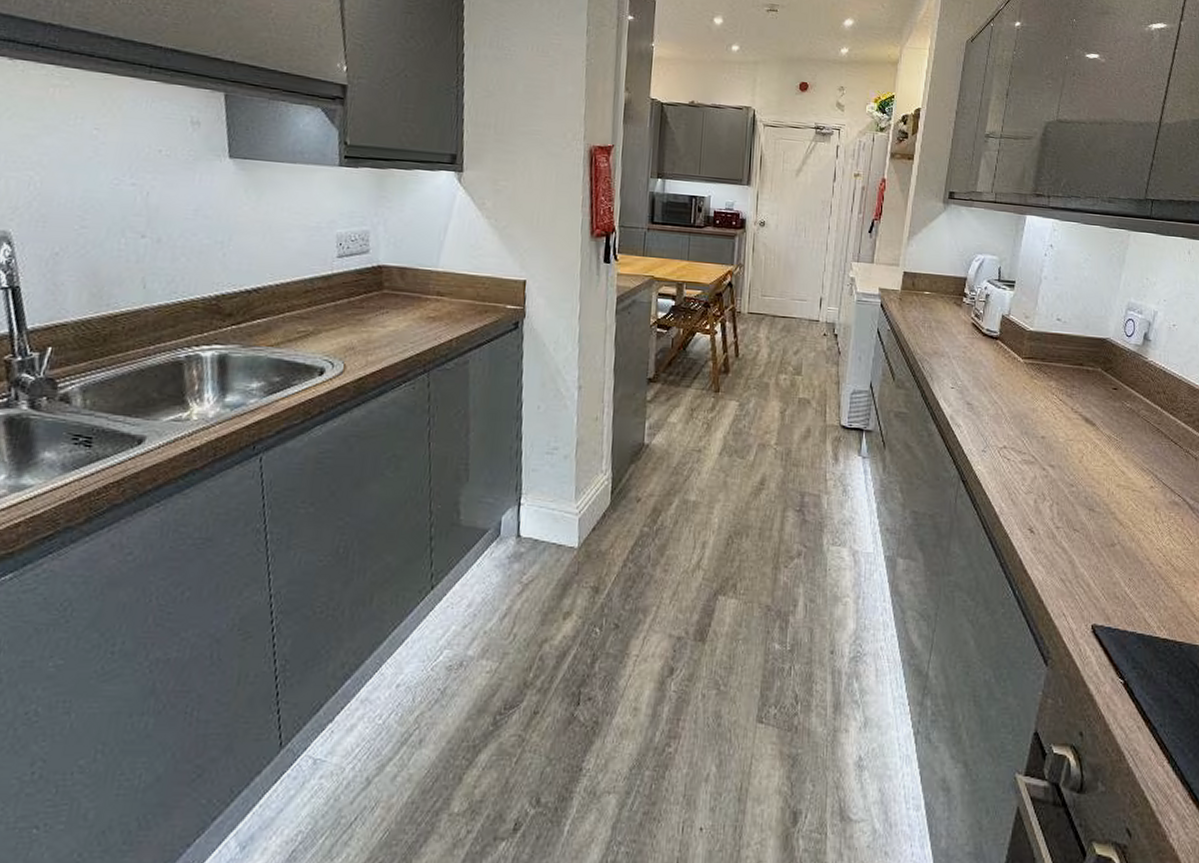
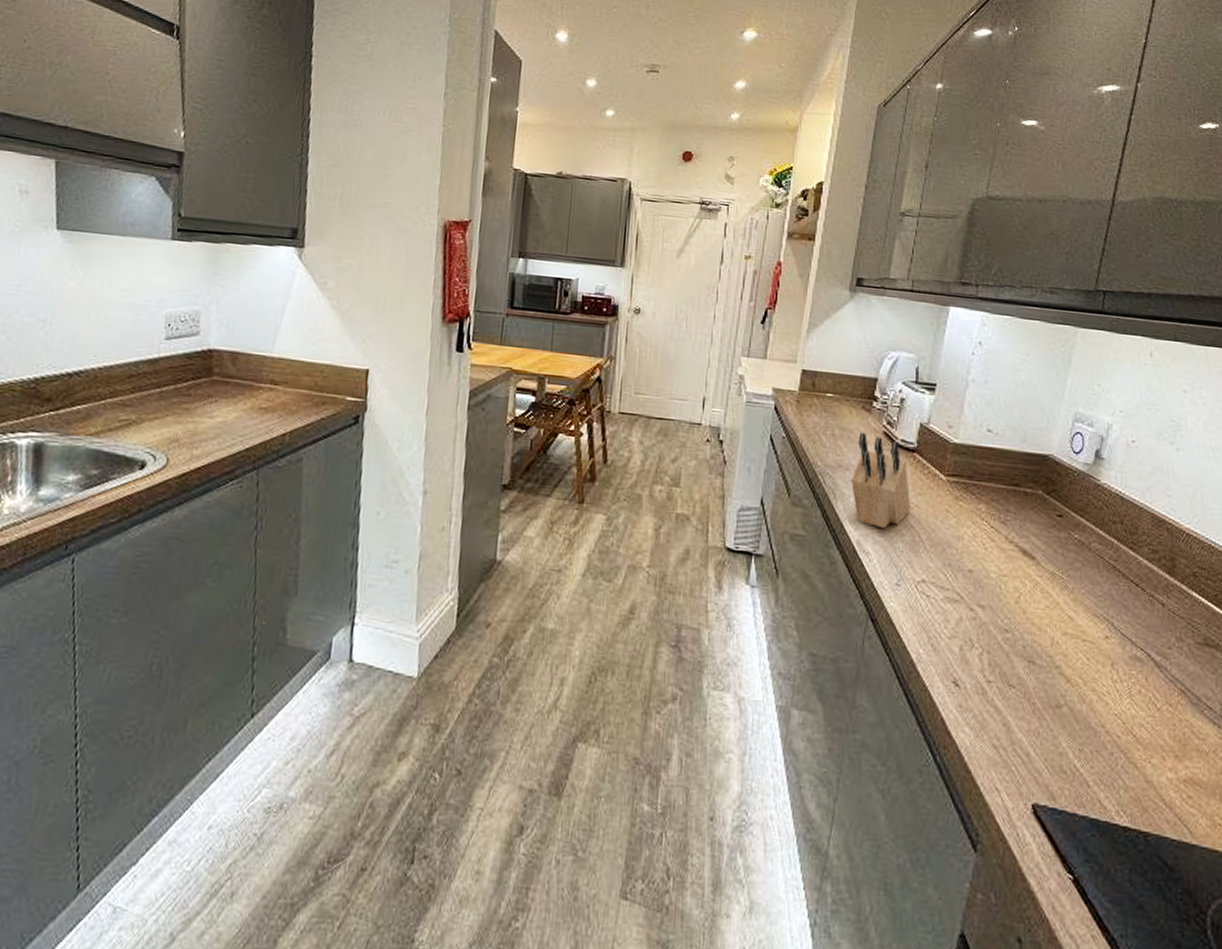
knife block: none [945,323,994,405] -> present [851,432,910,529]

